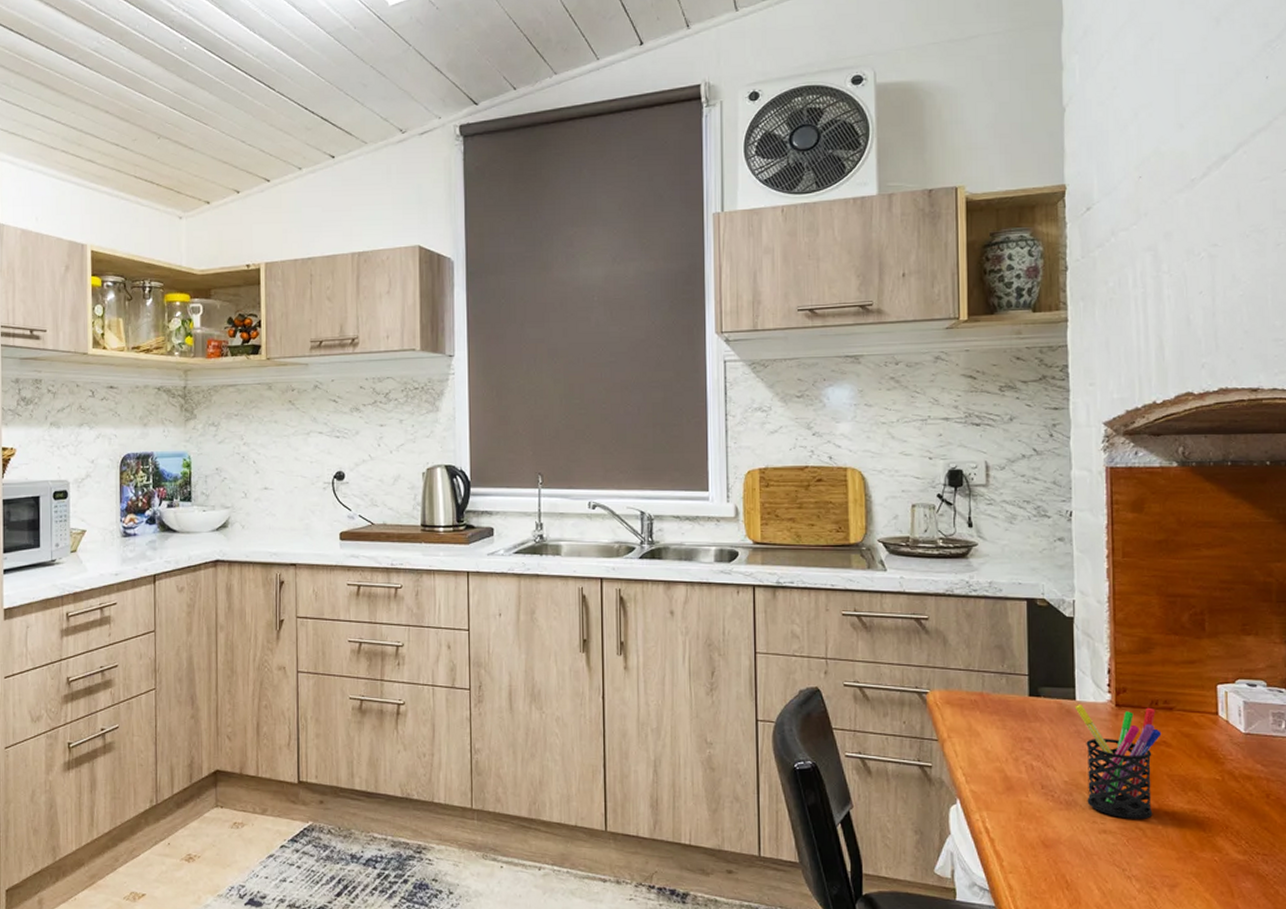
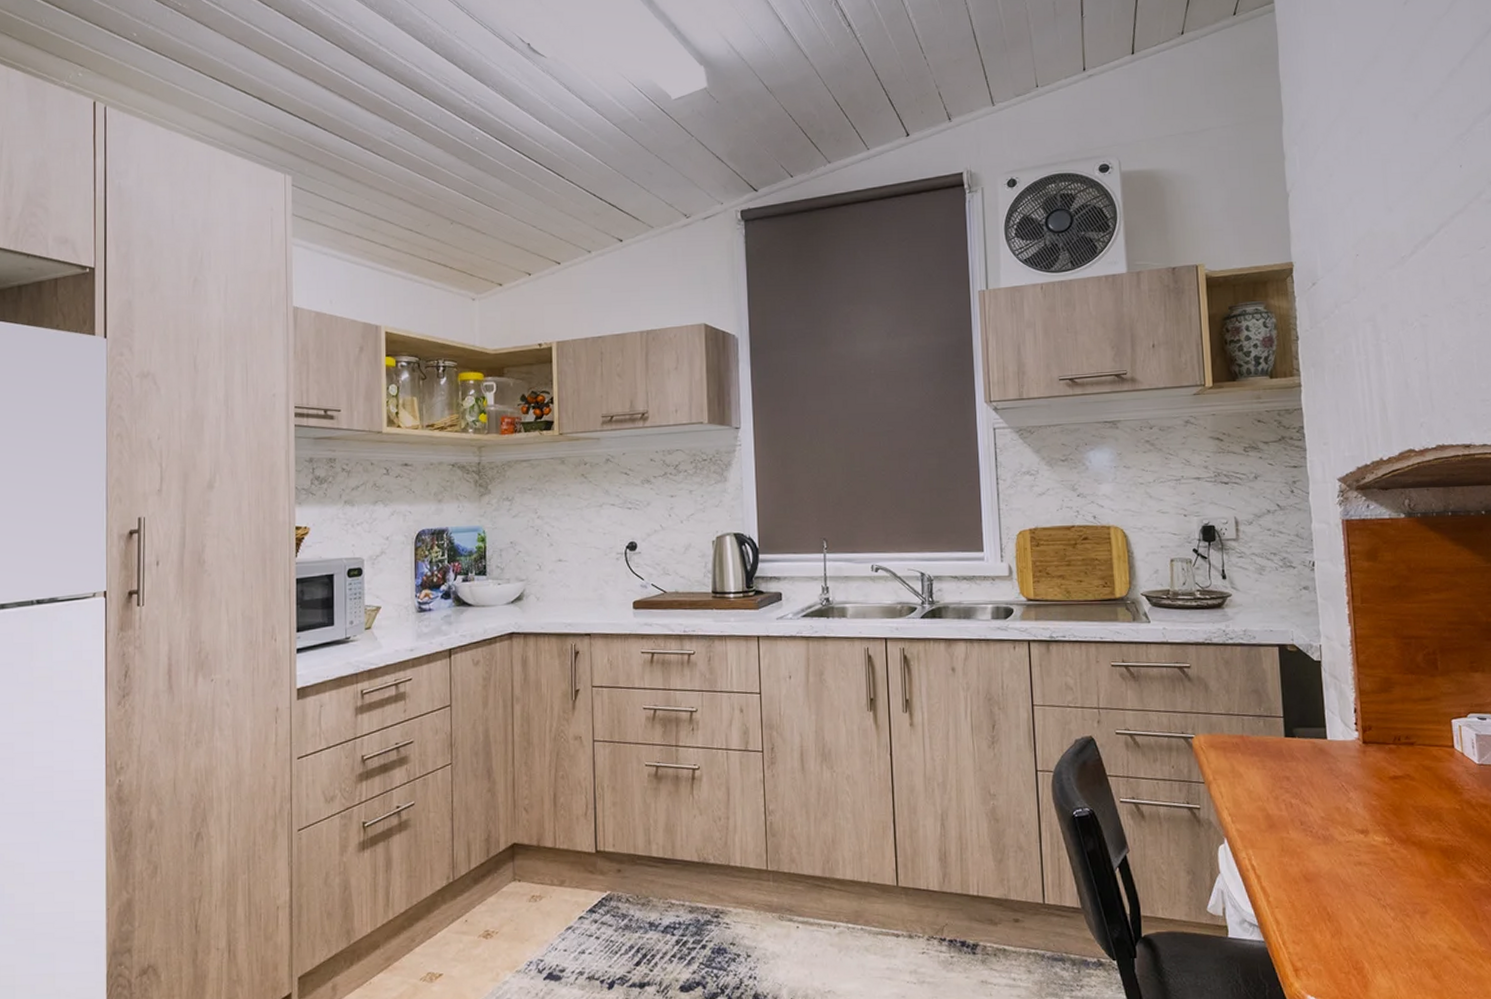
pen holder: present [1074,705,1162,819] -> none [1326,743,1405,850]

